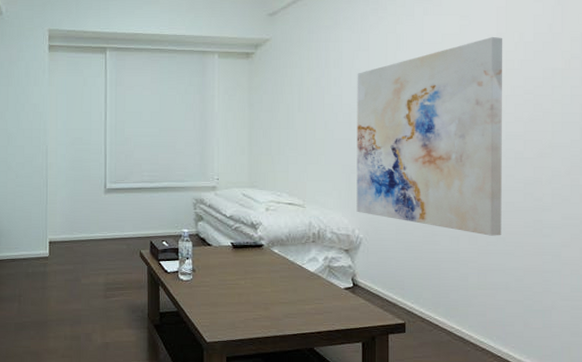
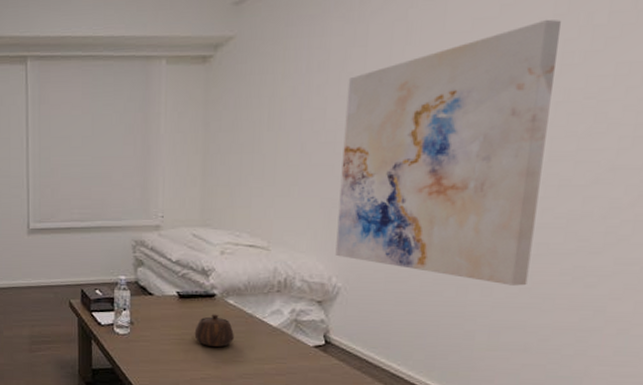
teapot: none [246,262,279,290] -> present [194,314,234,347]

